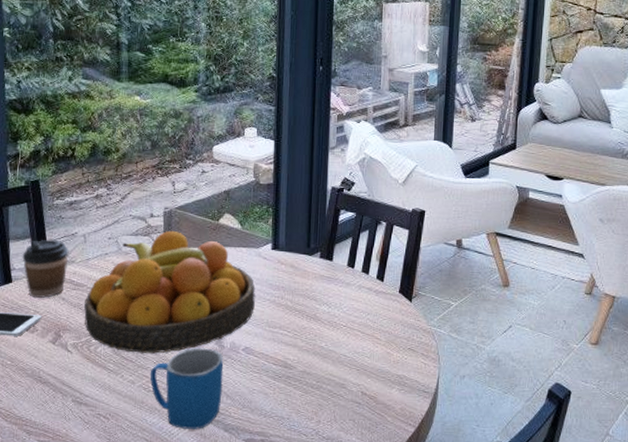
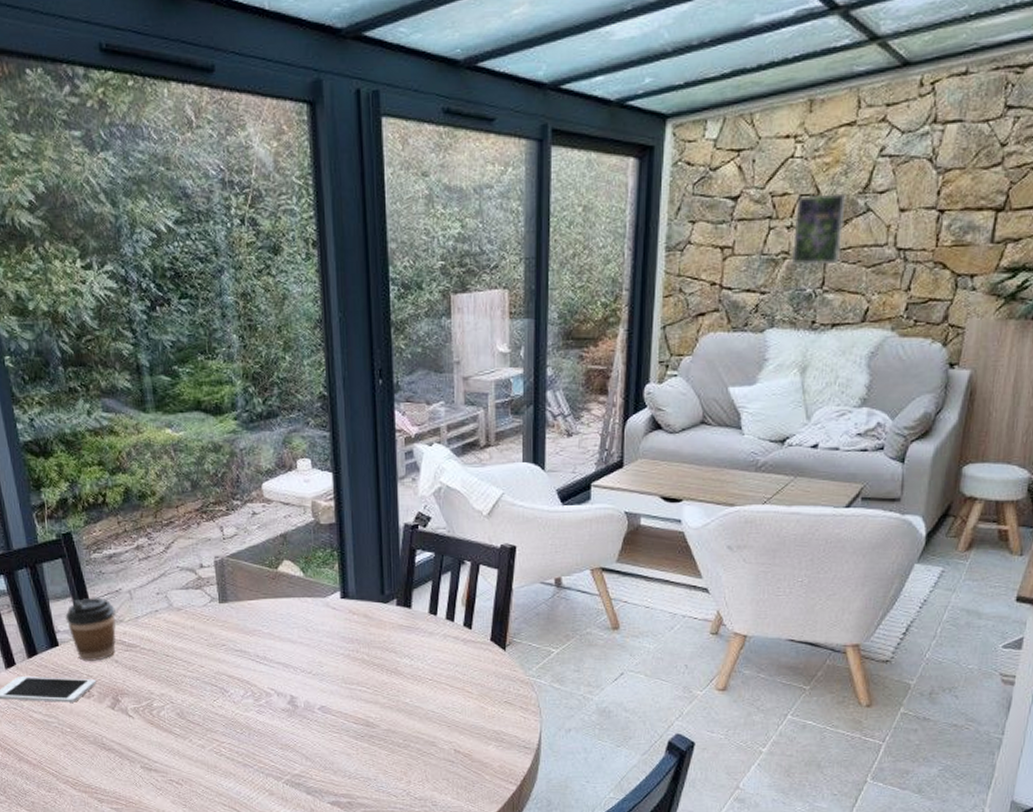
fruit bowl: present [84,230,256,354] -> none [140,581,327,716]
mug: present [150,348,224,429] -> none [220,708,301,793]

